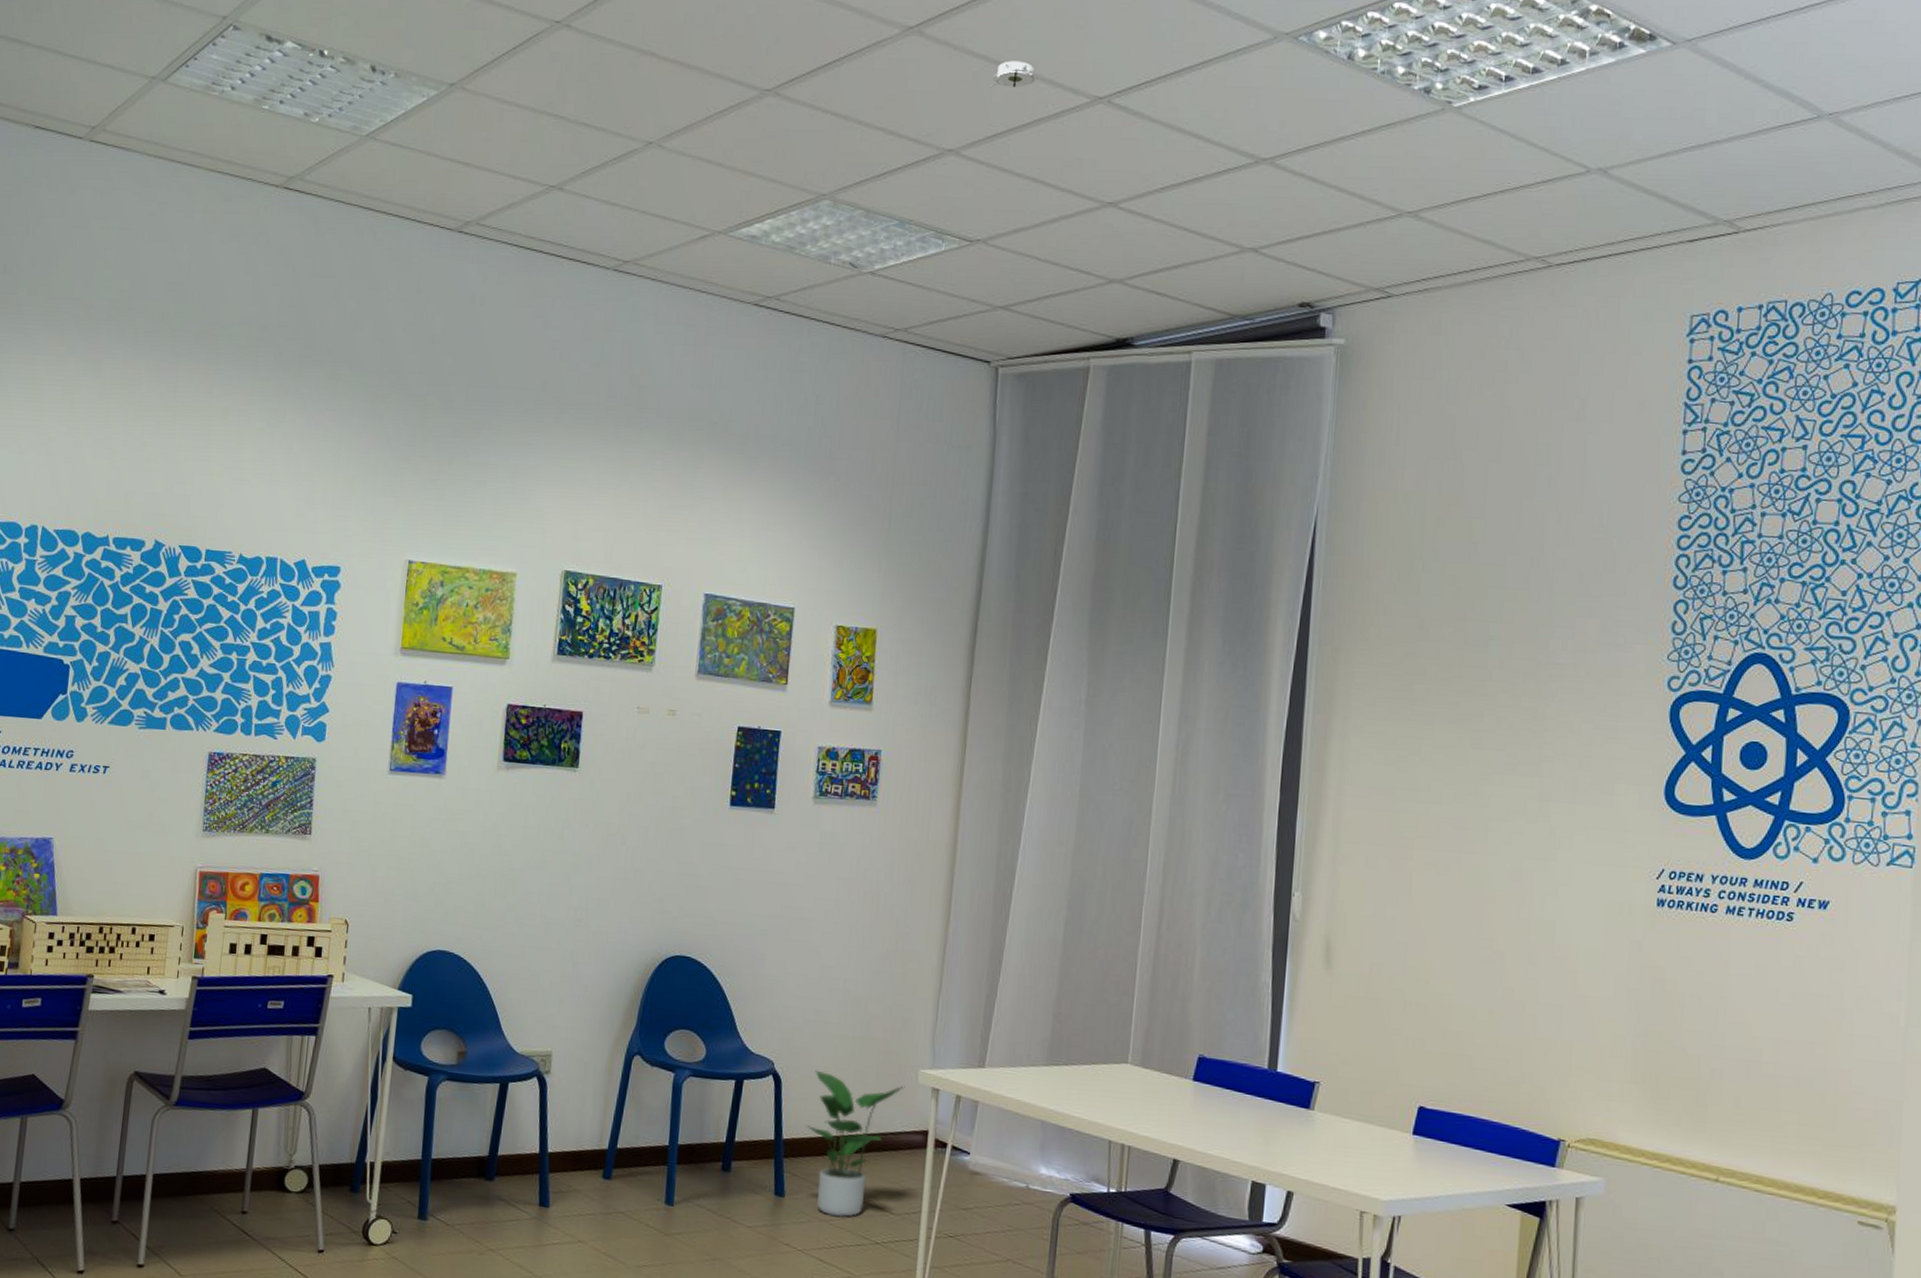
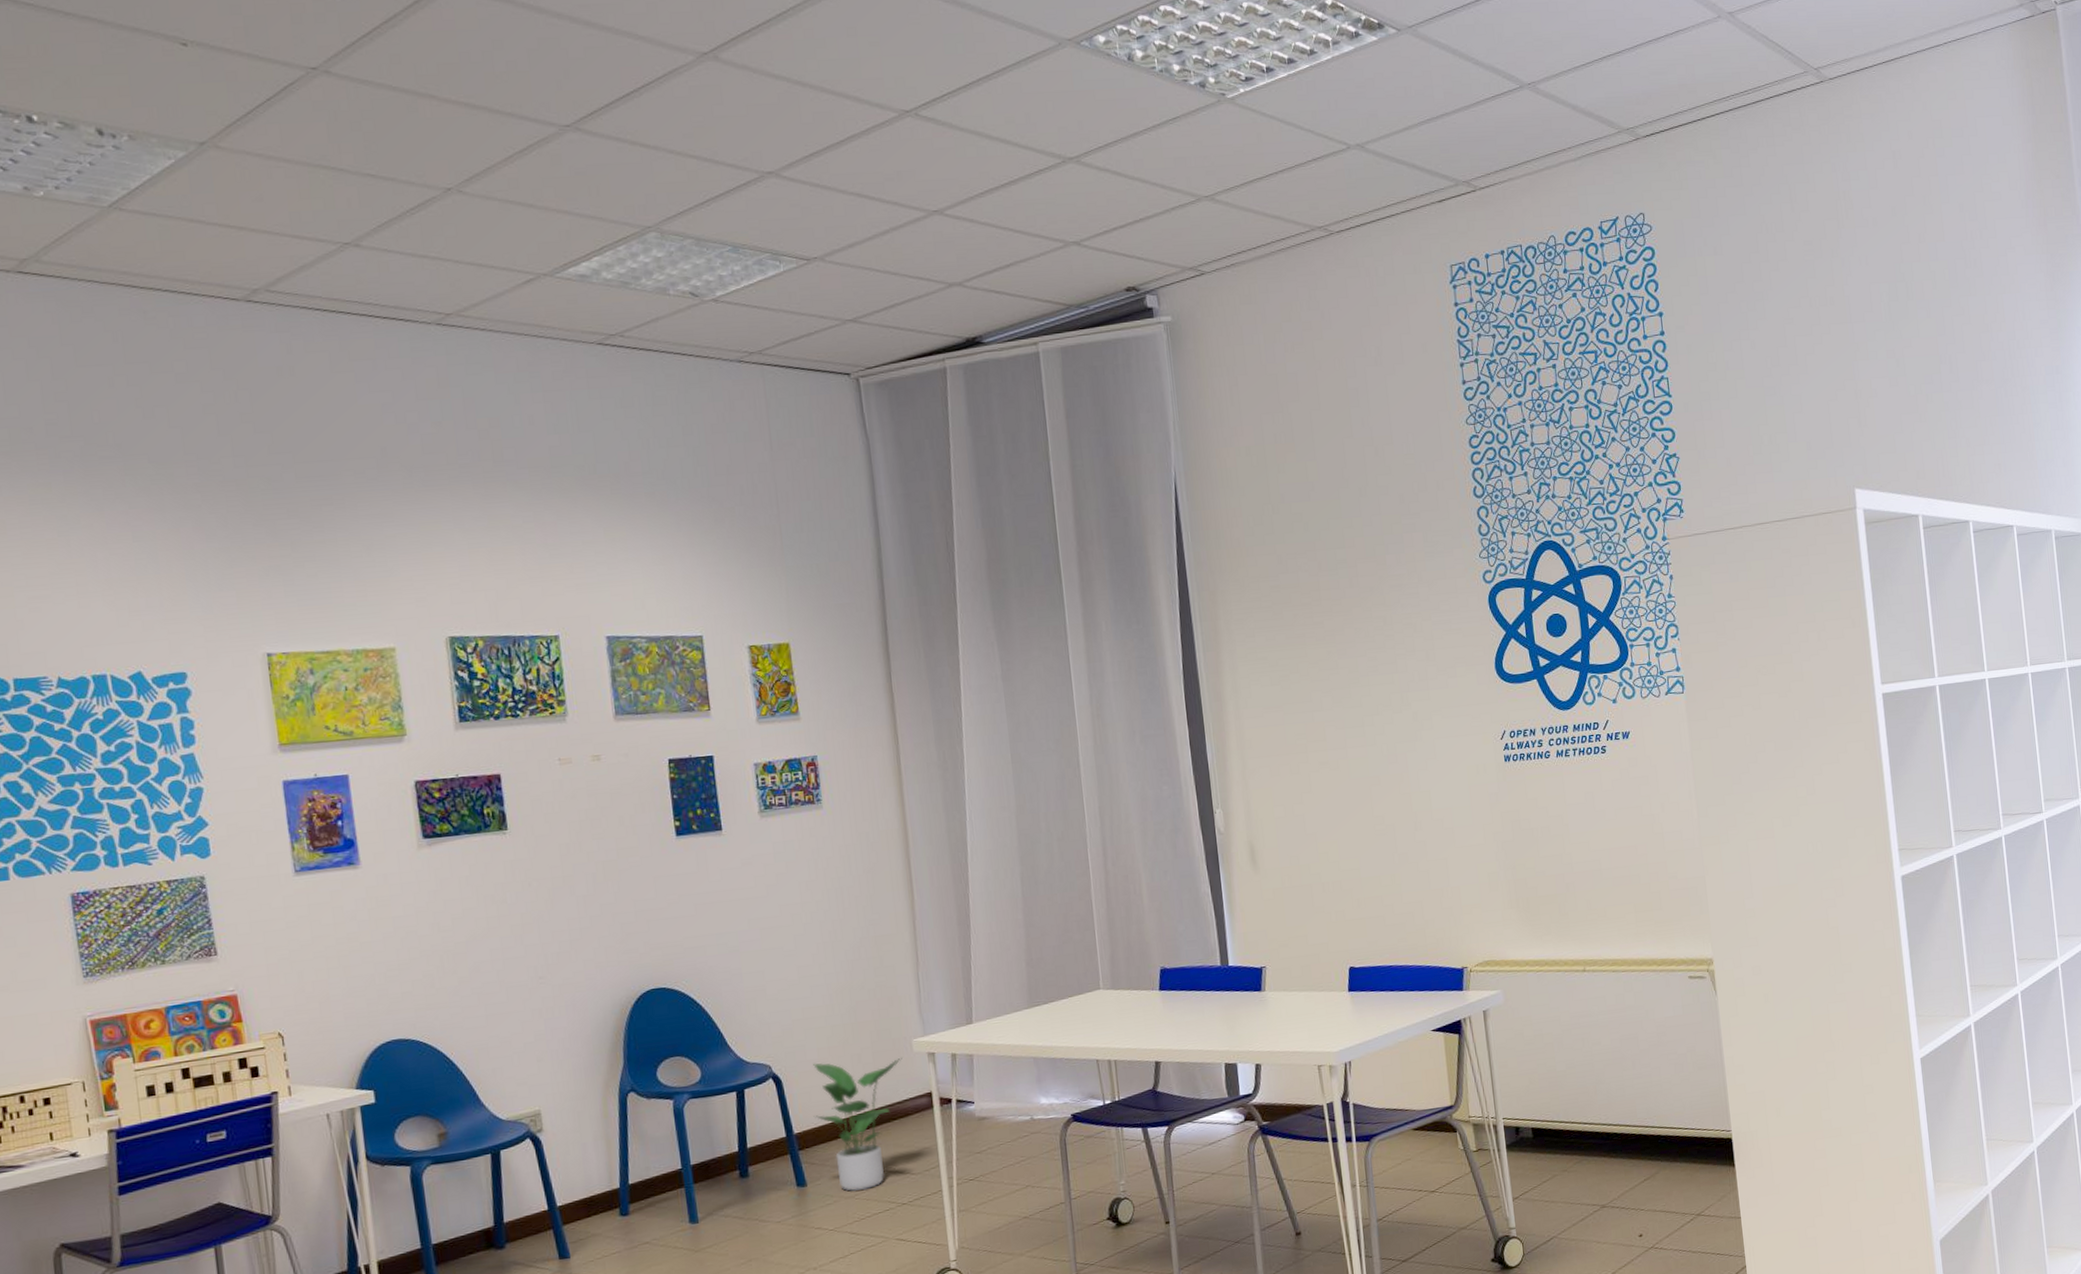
smoke detector: present [991,60,1038,87] -> none [798,80,843,107]

